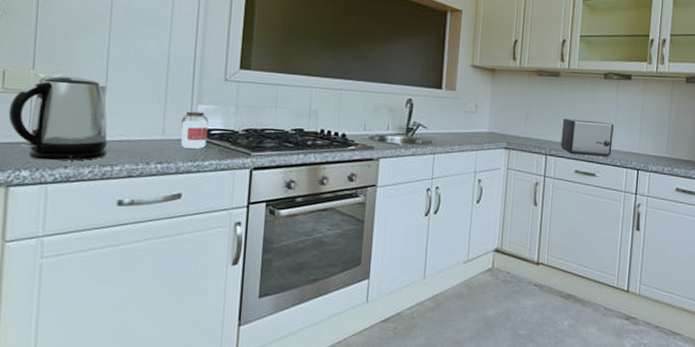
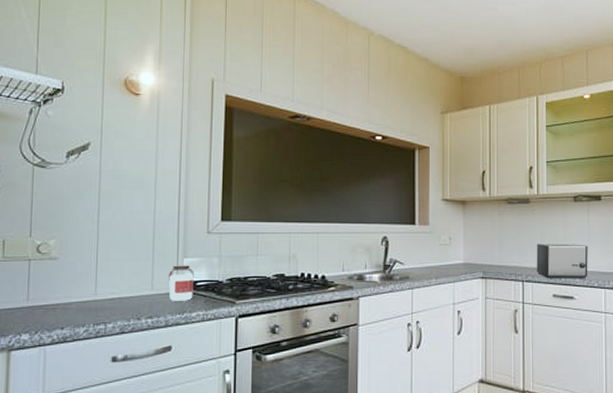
kettle: present [8,76,108,161] -> none [9,241,101,323]

